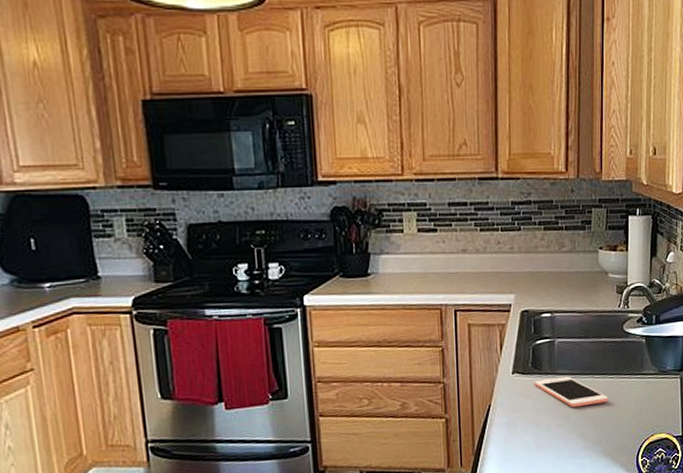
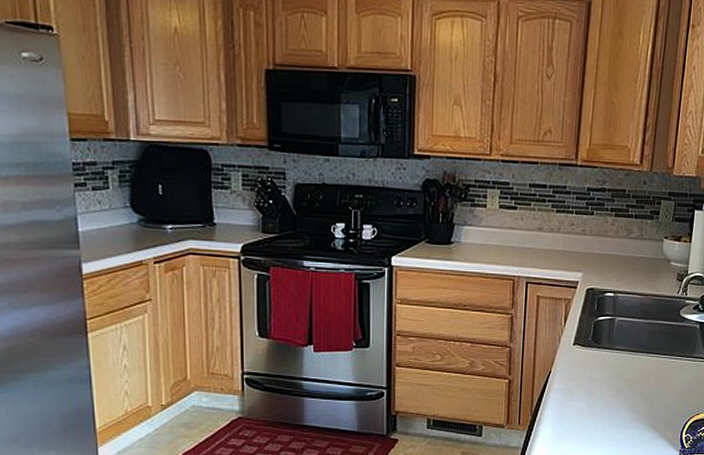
cell phone: present [534,376,609,408] -> none [592,352,660,381]

